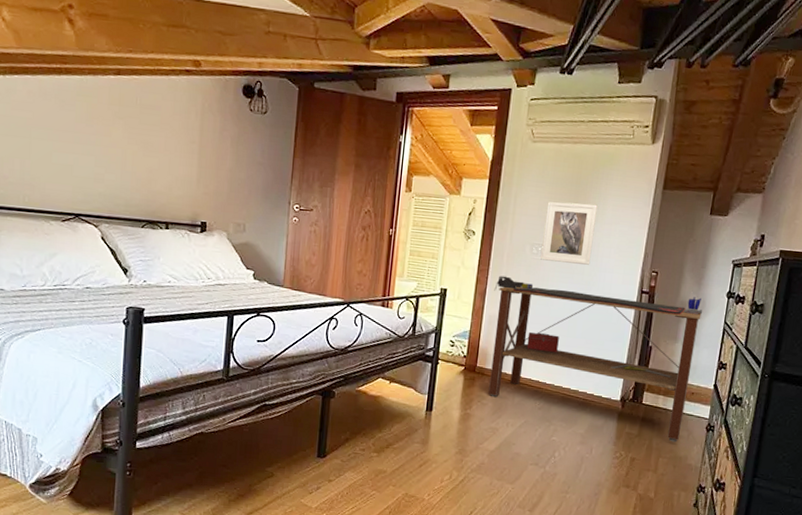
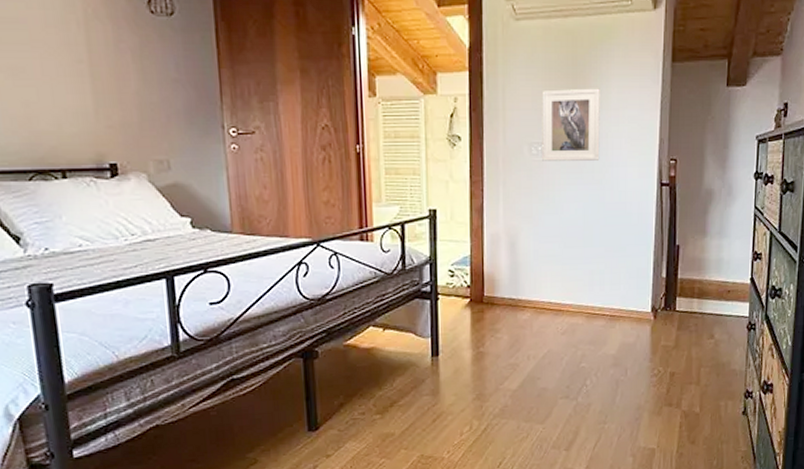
desk: present [488,275,703,443] -> none [492,183,731,349]

